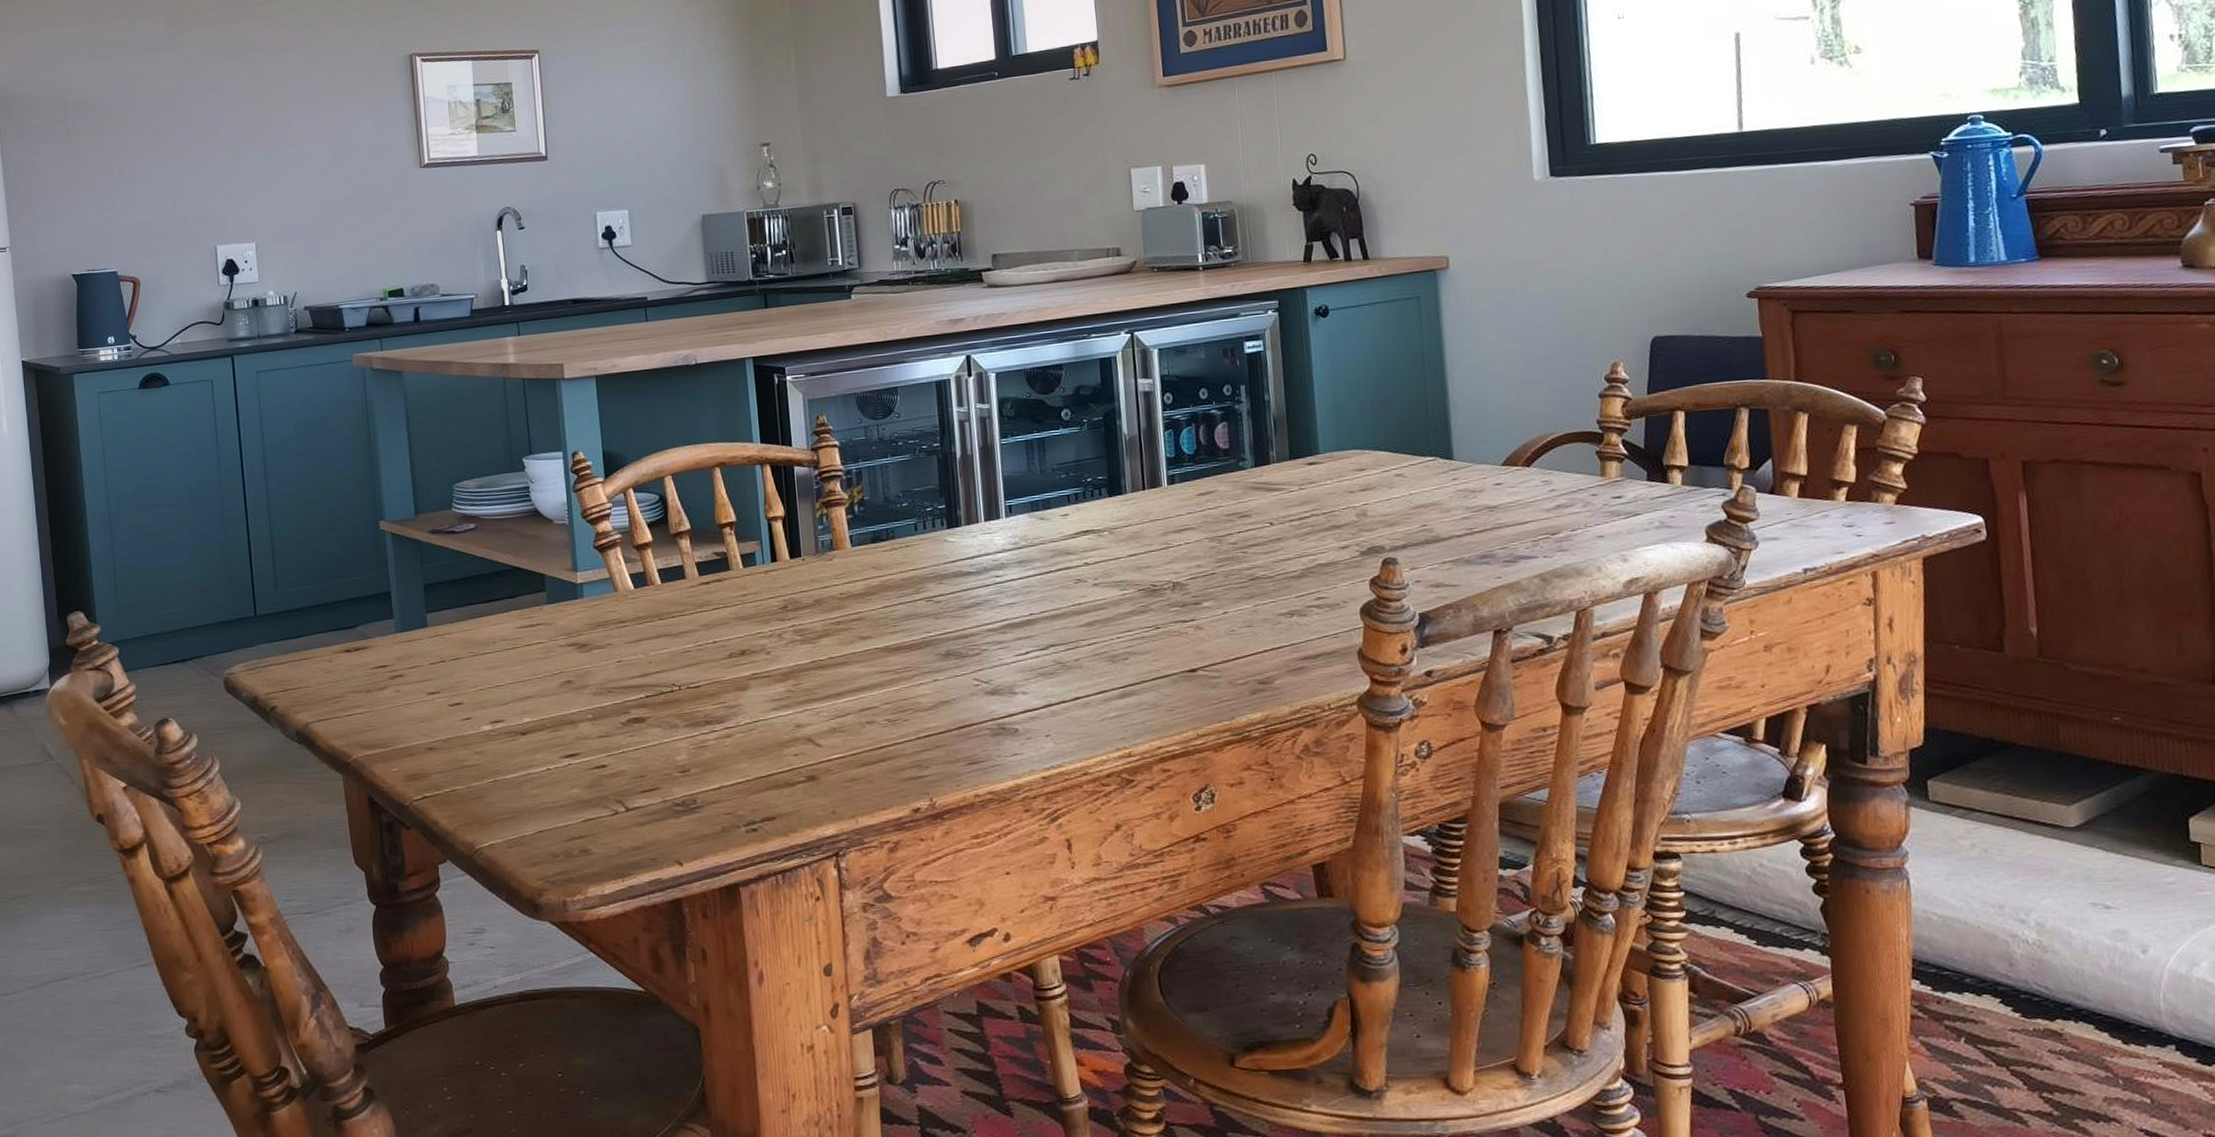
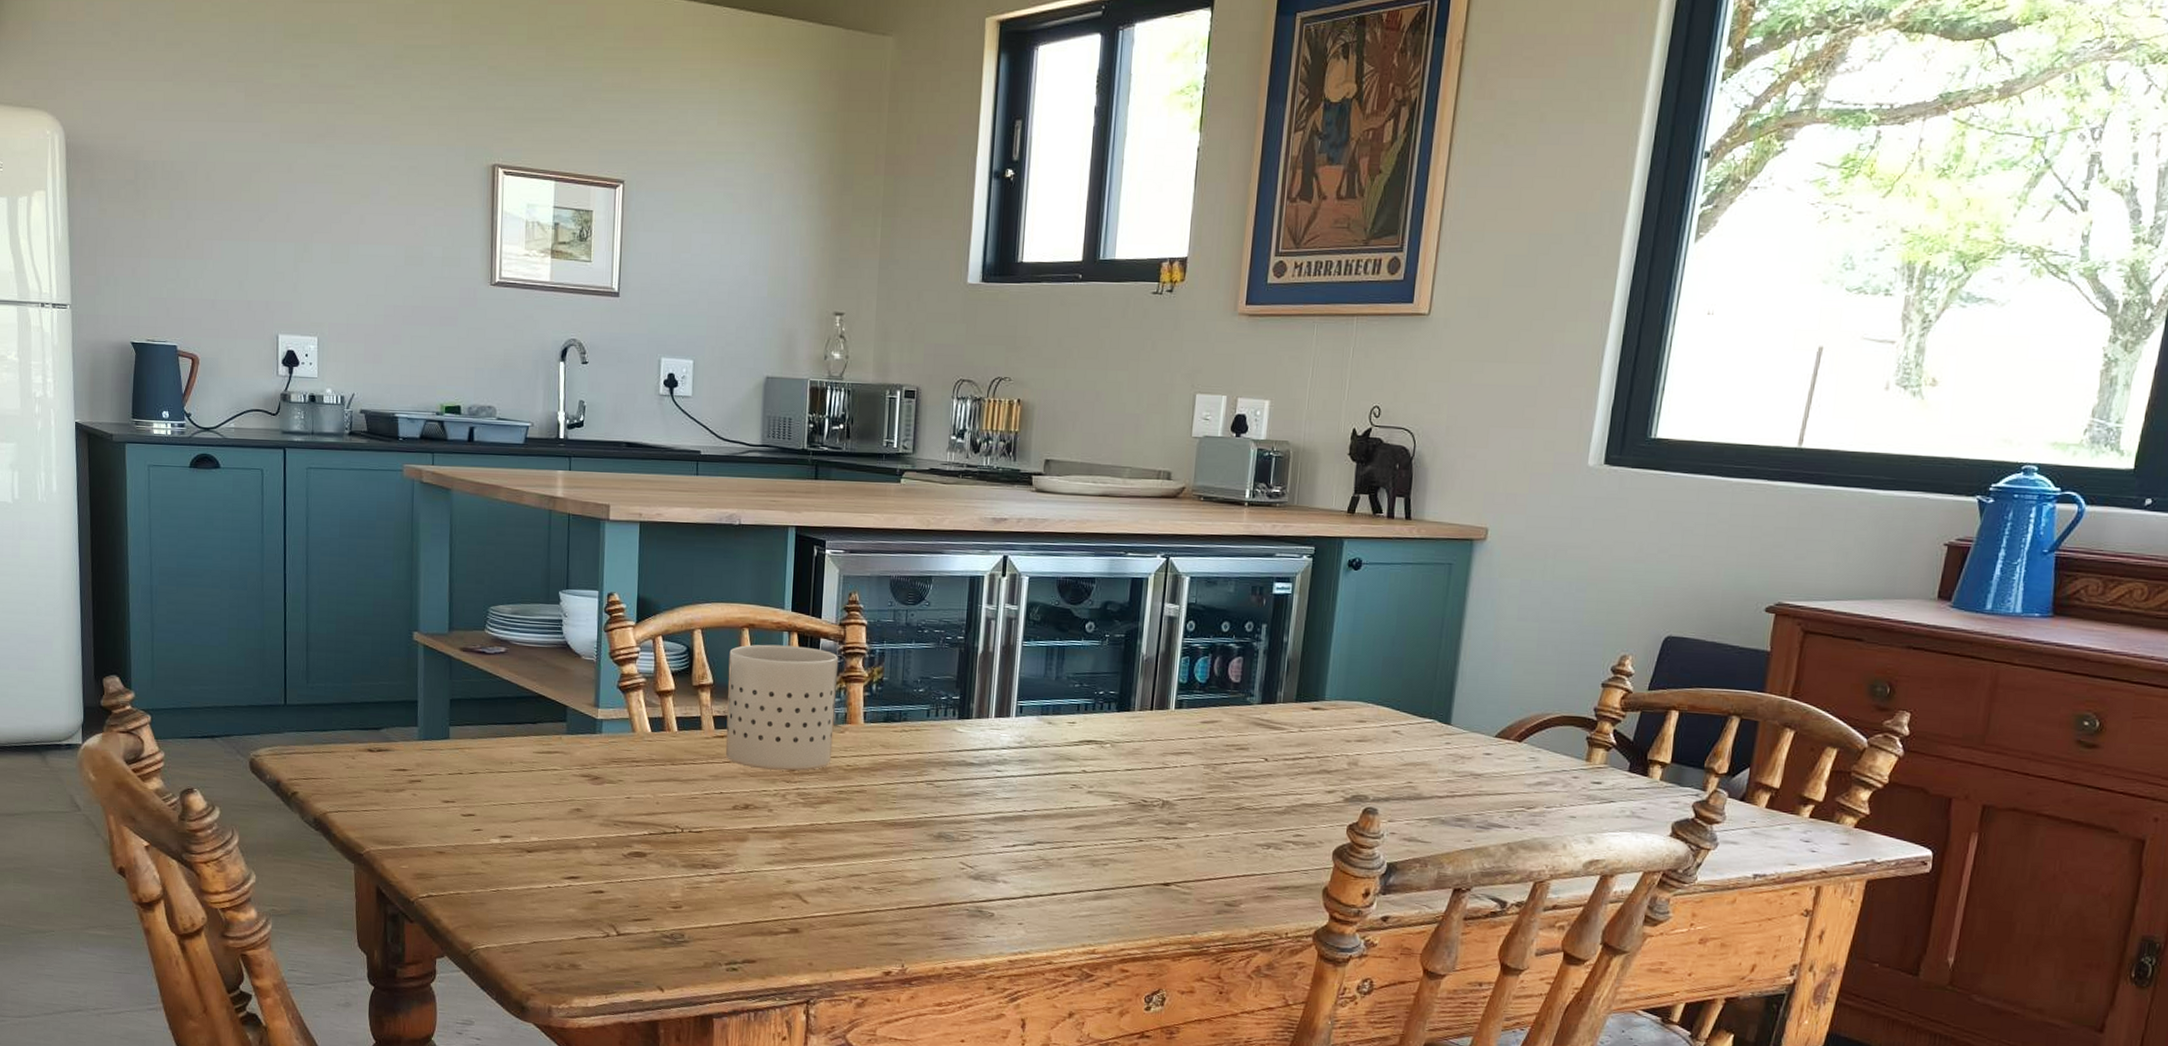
mug: none [703,477,824,611] -> present [725,644,839,771]

